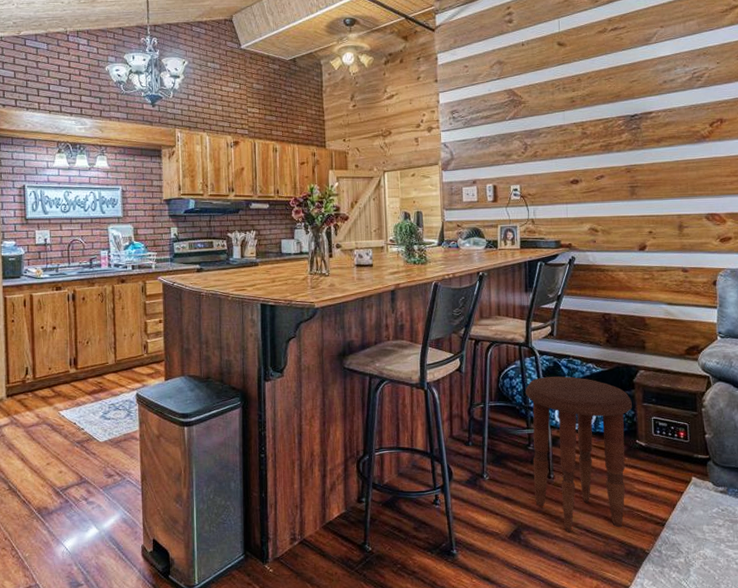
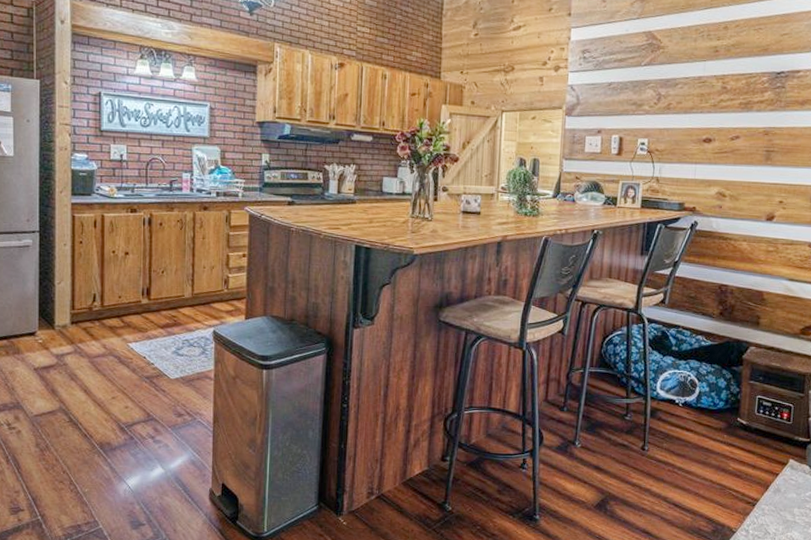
side table: present [525,376,632,533] -> none [626,346,738,506]

